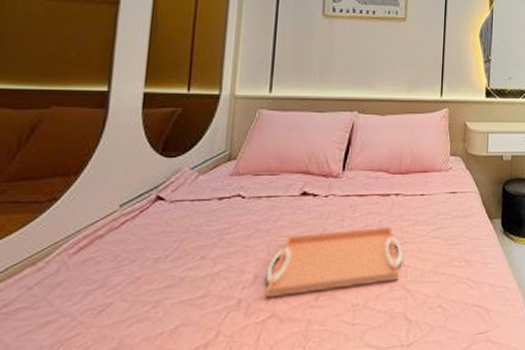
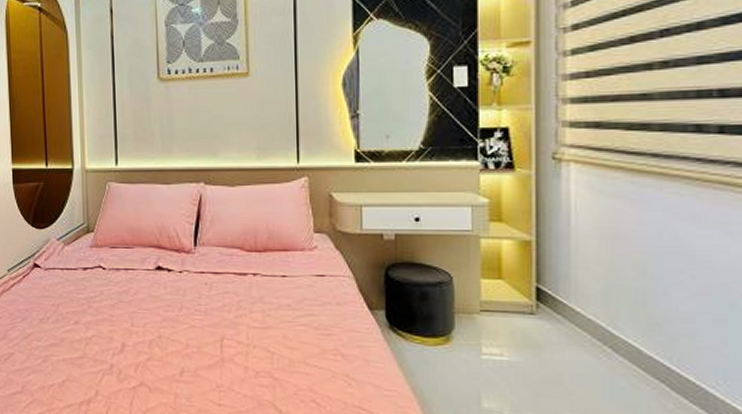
serving tray: present [265,226,403,299] -> none [131,307,268,368]

